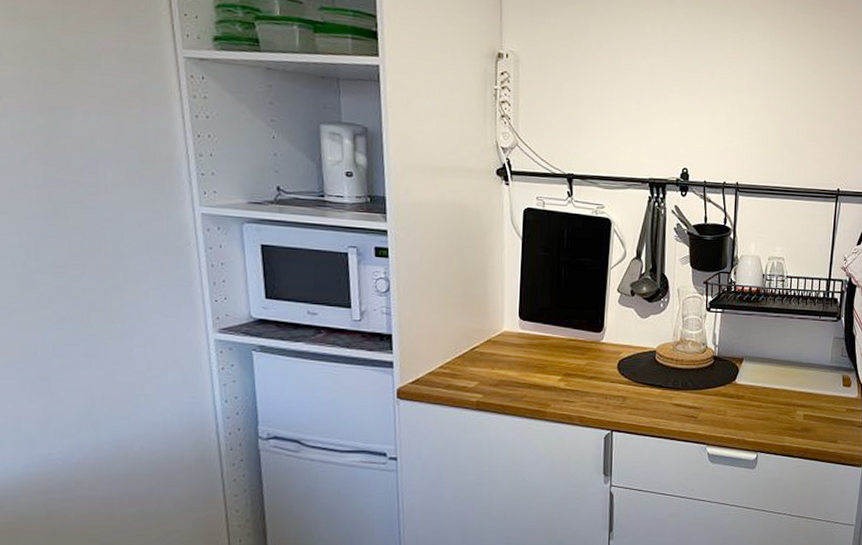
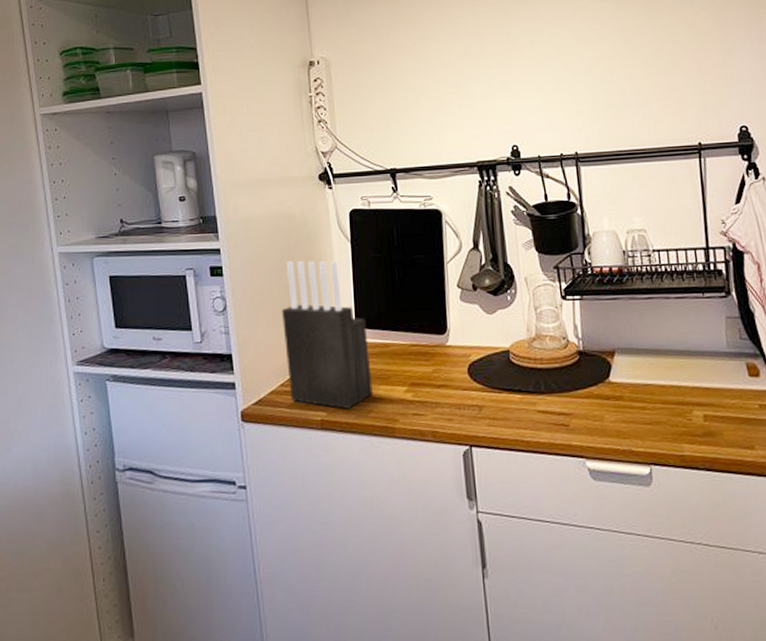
knife block: none [447,250,529,394] -> present [282,260,373,410]

